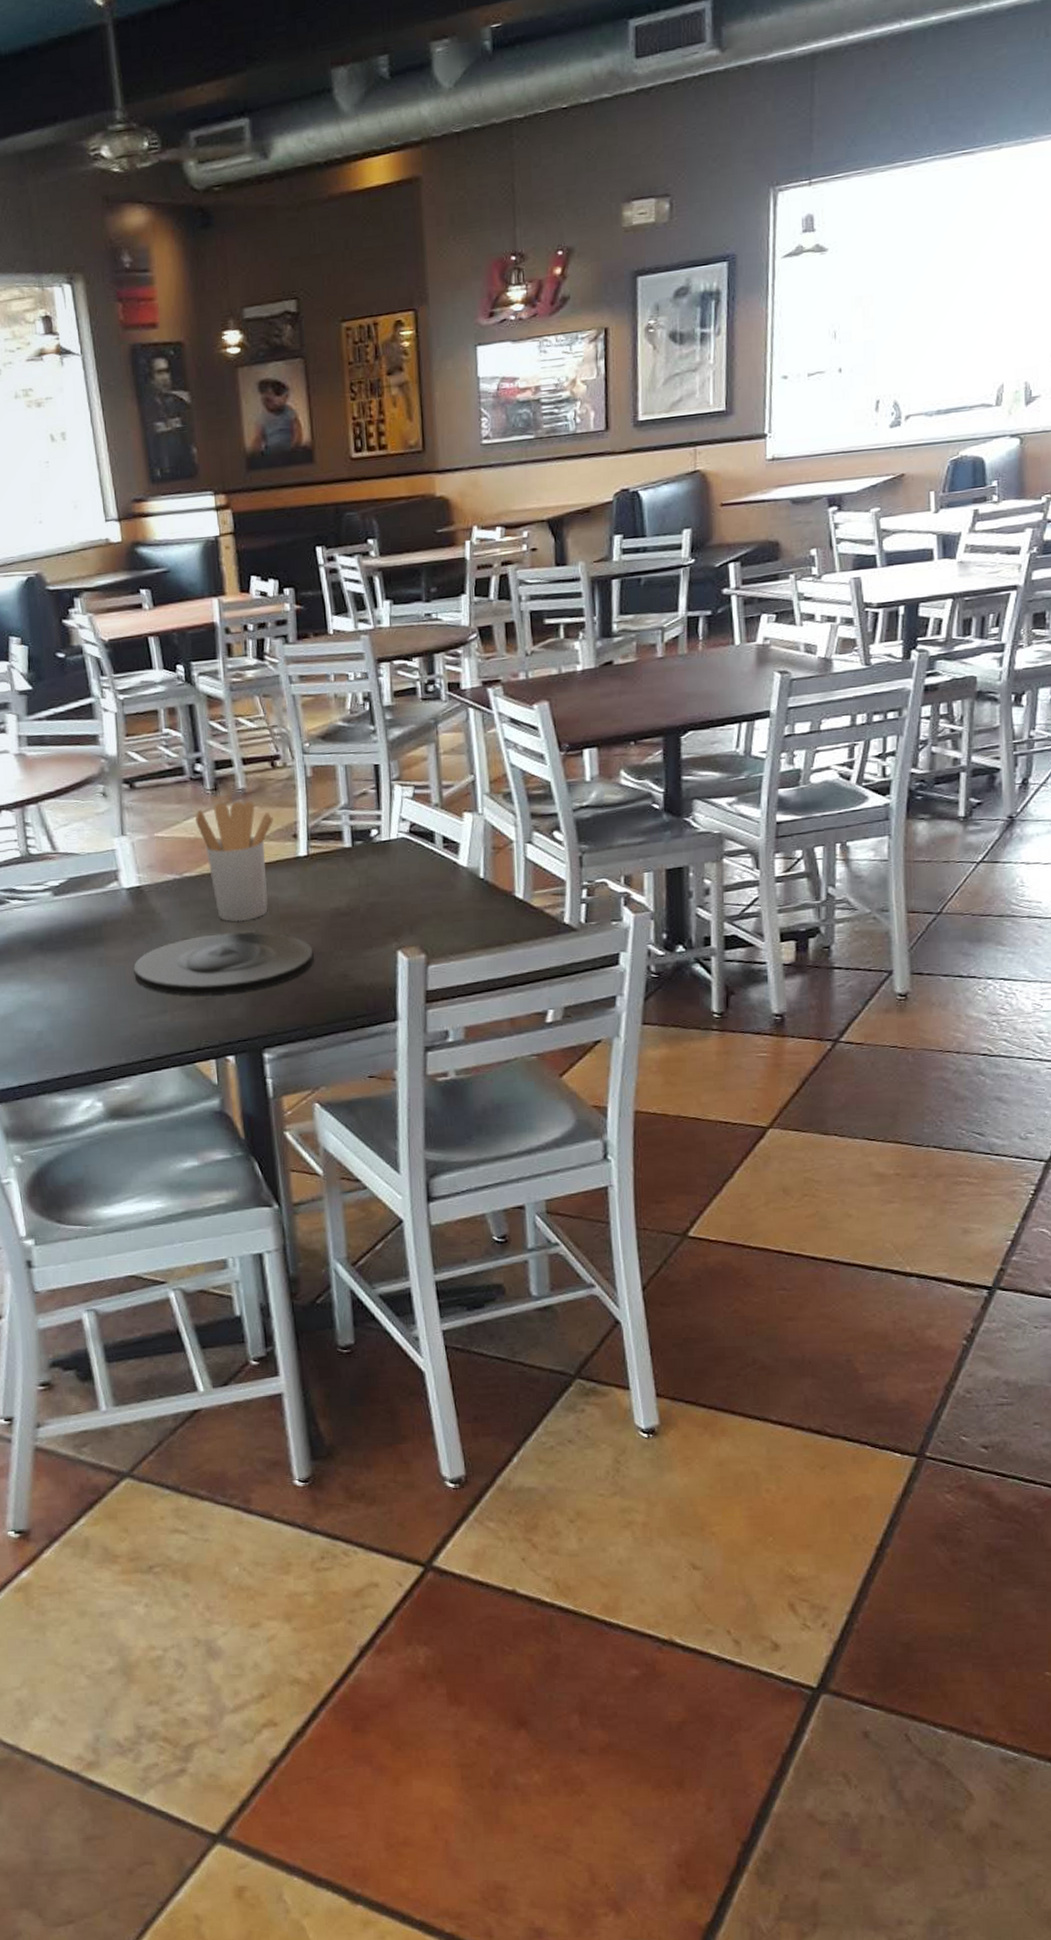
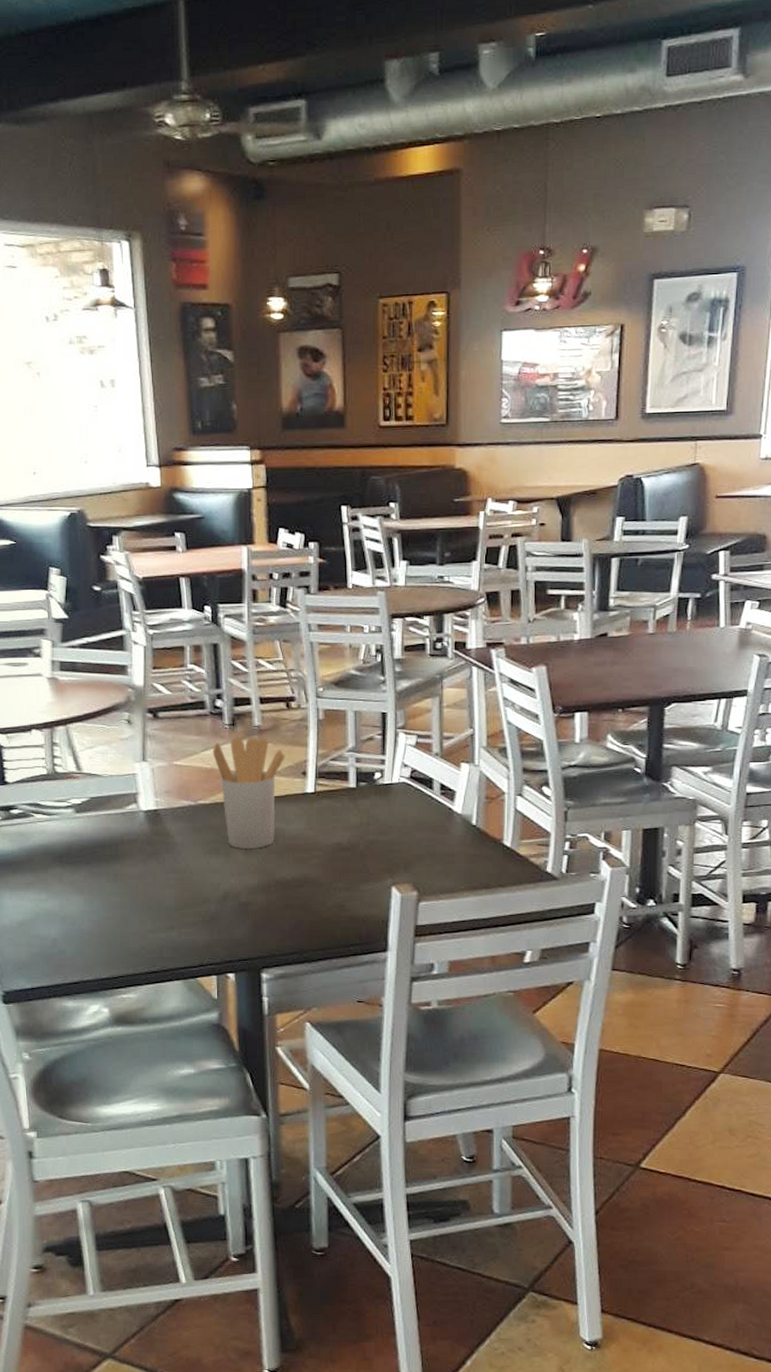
plate: present [133,932,314,996] -> none [146,859,314,916]

